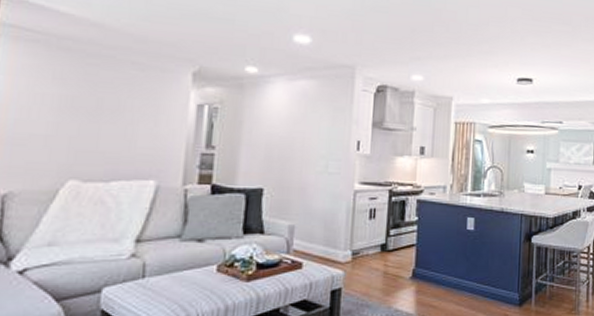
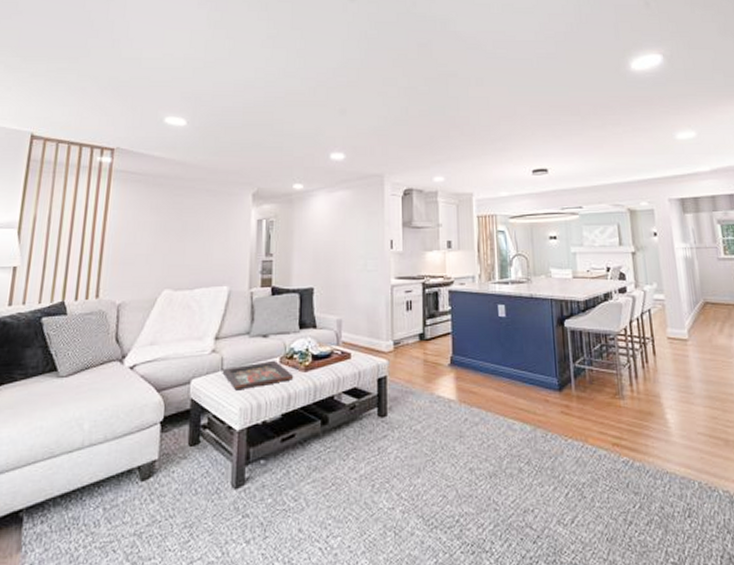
decorative tray: none [143,267,234,301] -> present [222,360,294,391]

